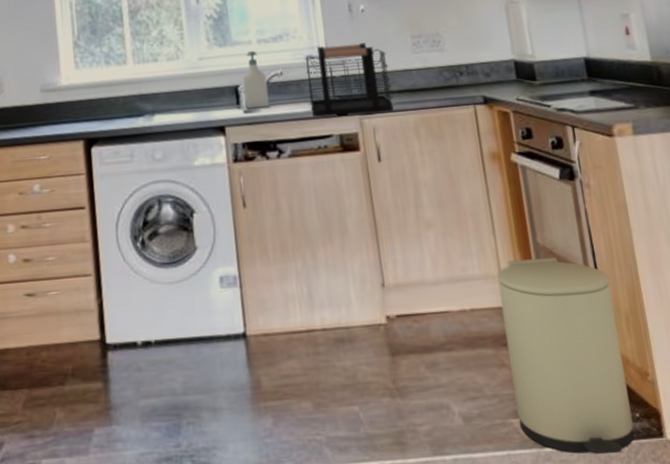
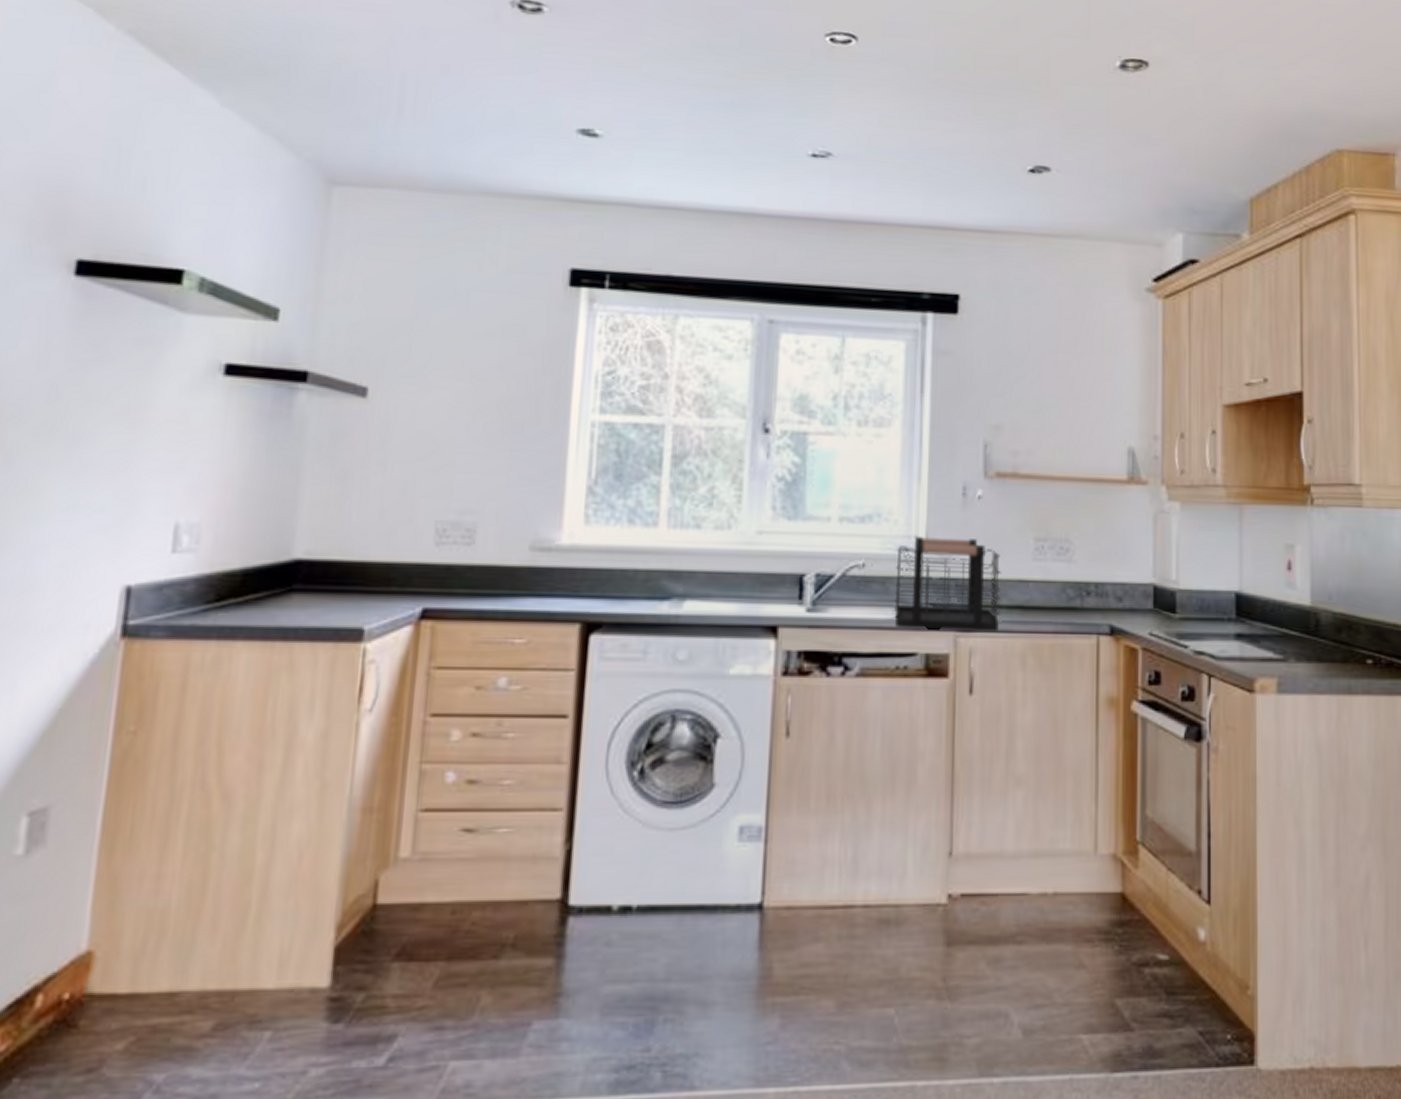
soap bottle: present [243,51,270,110] -> none [809,531,844,609]
pedal bin: present [497,257,634,454] -> none [1089,834,1222,1083]

